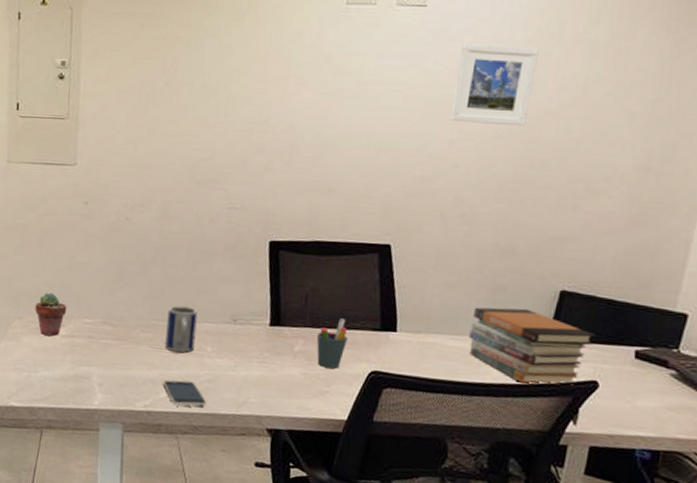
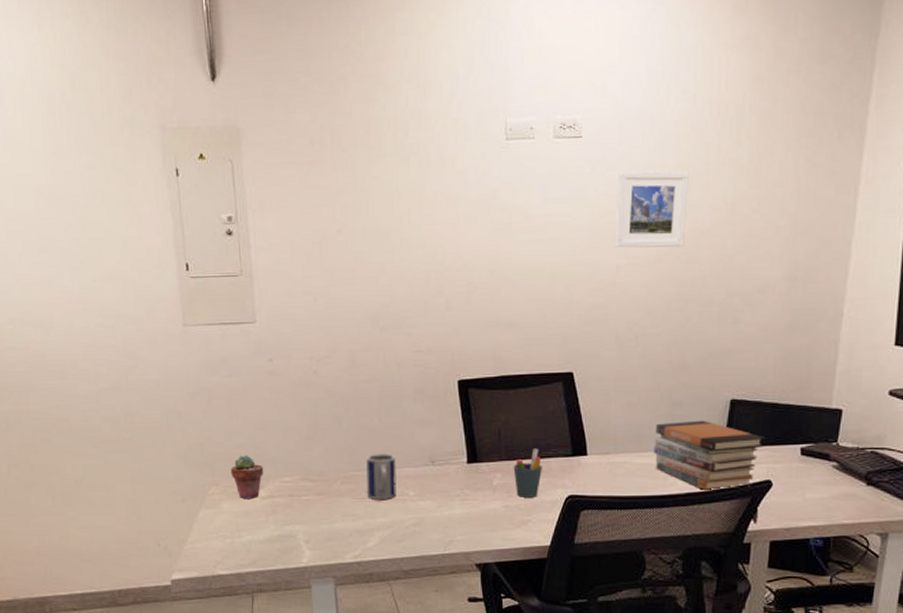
smartphone: present [163,380,207,406] -> none [369,527,415,552]

